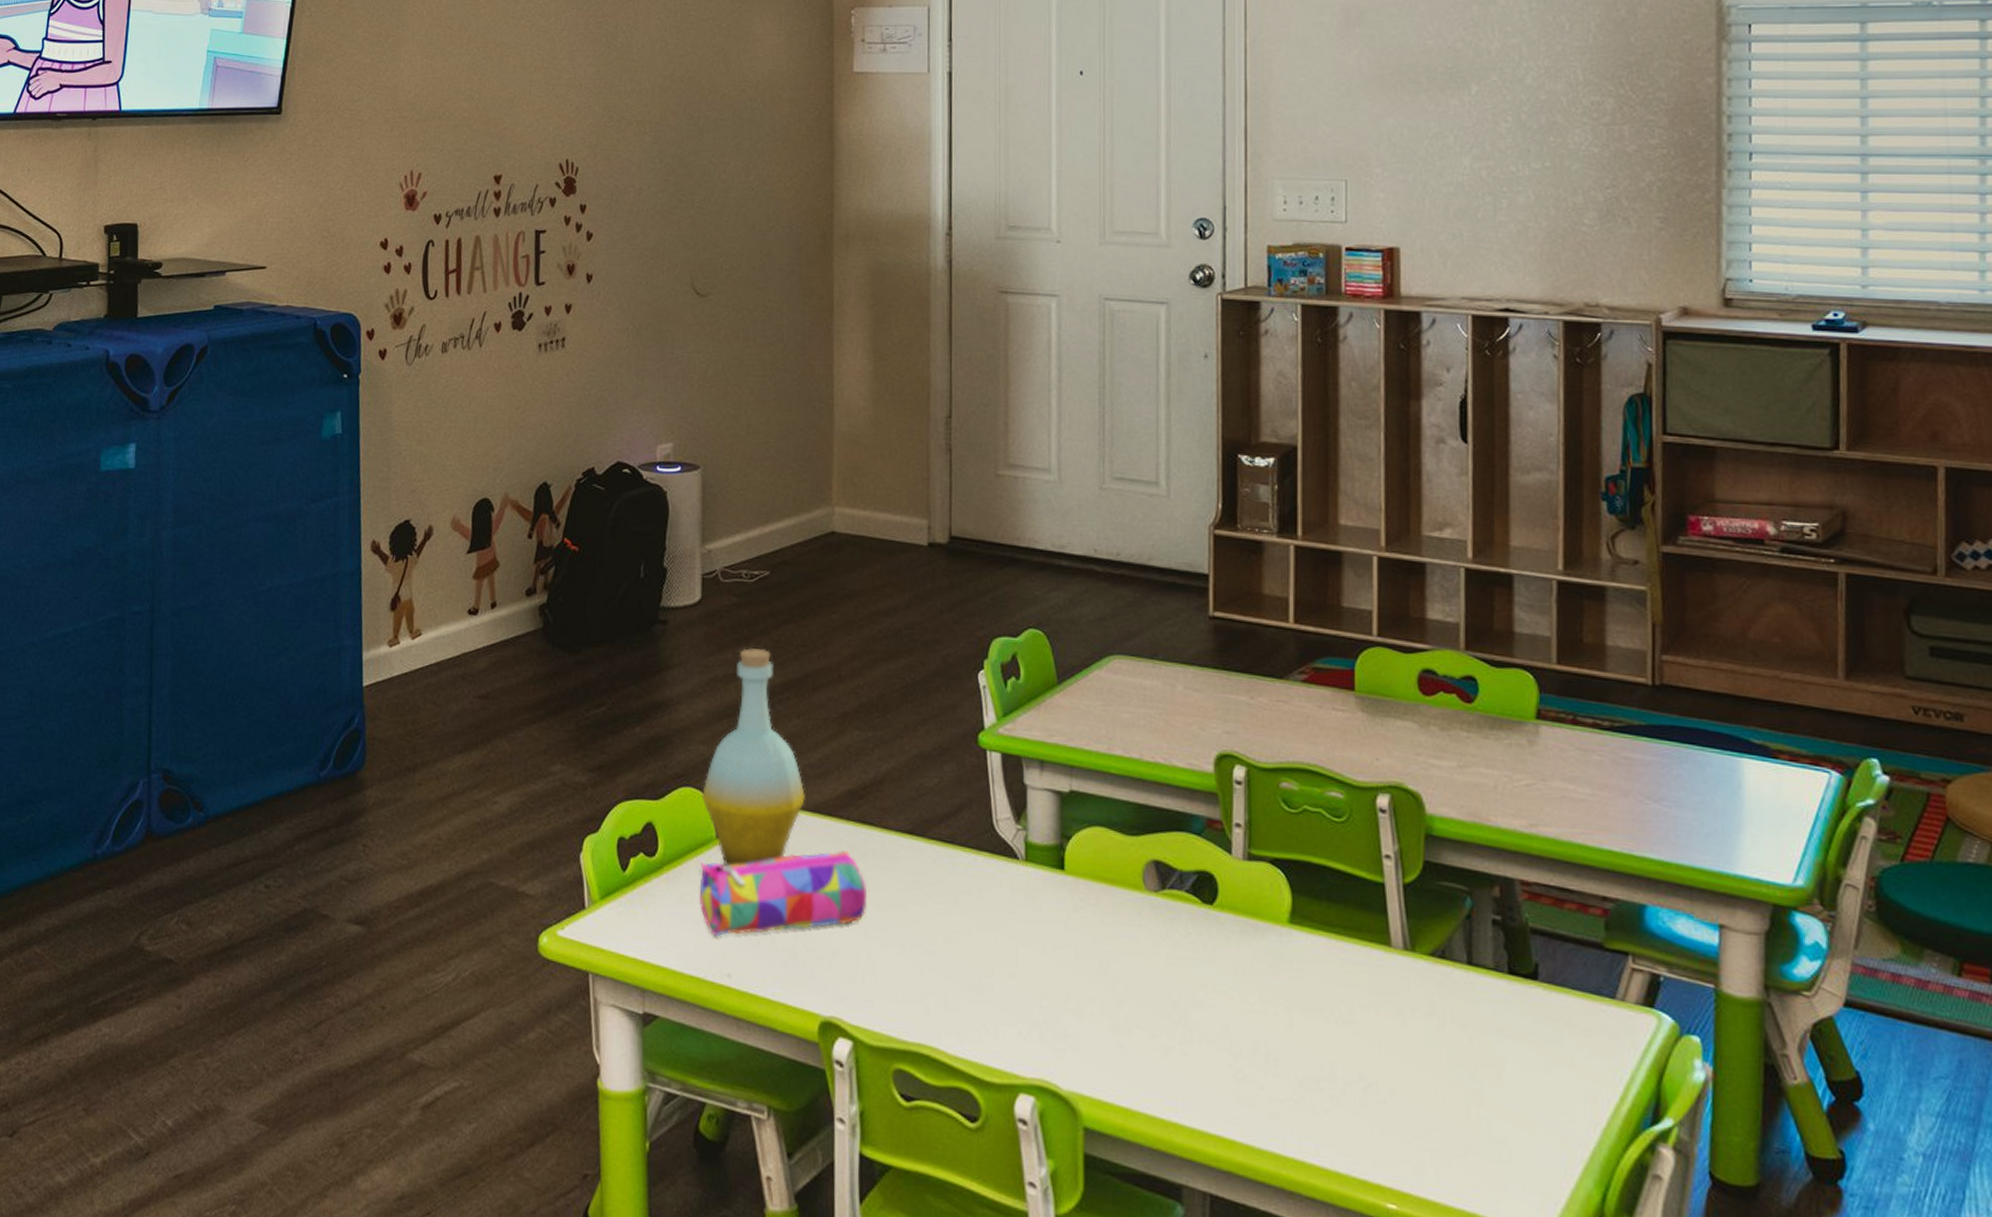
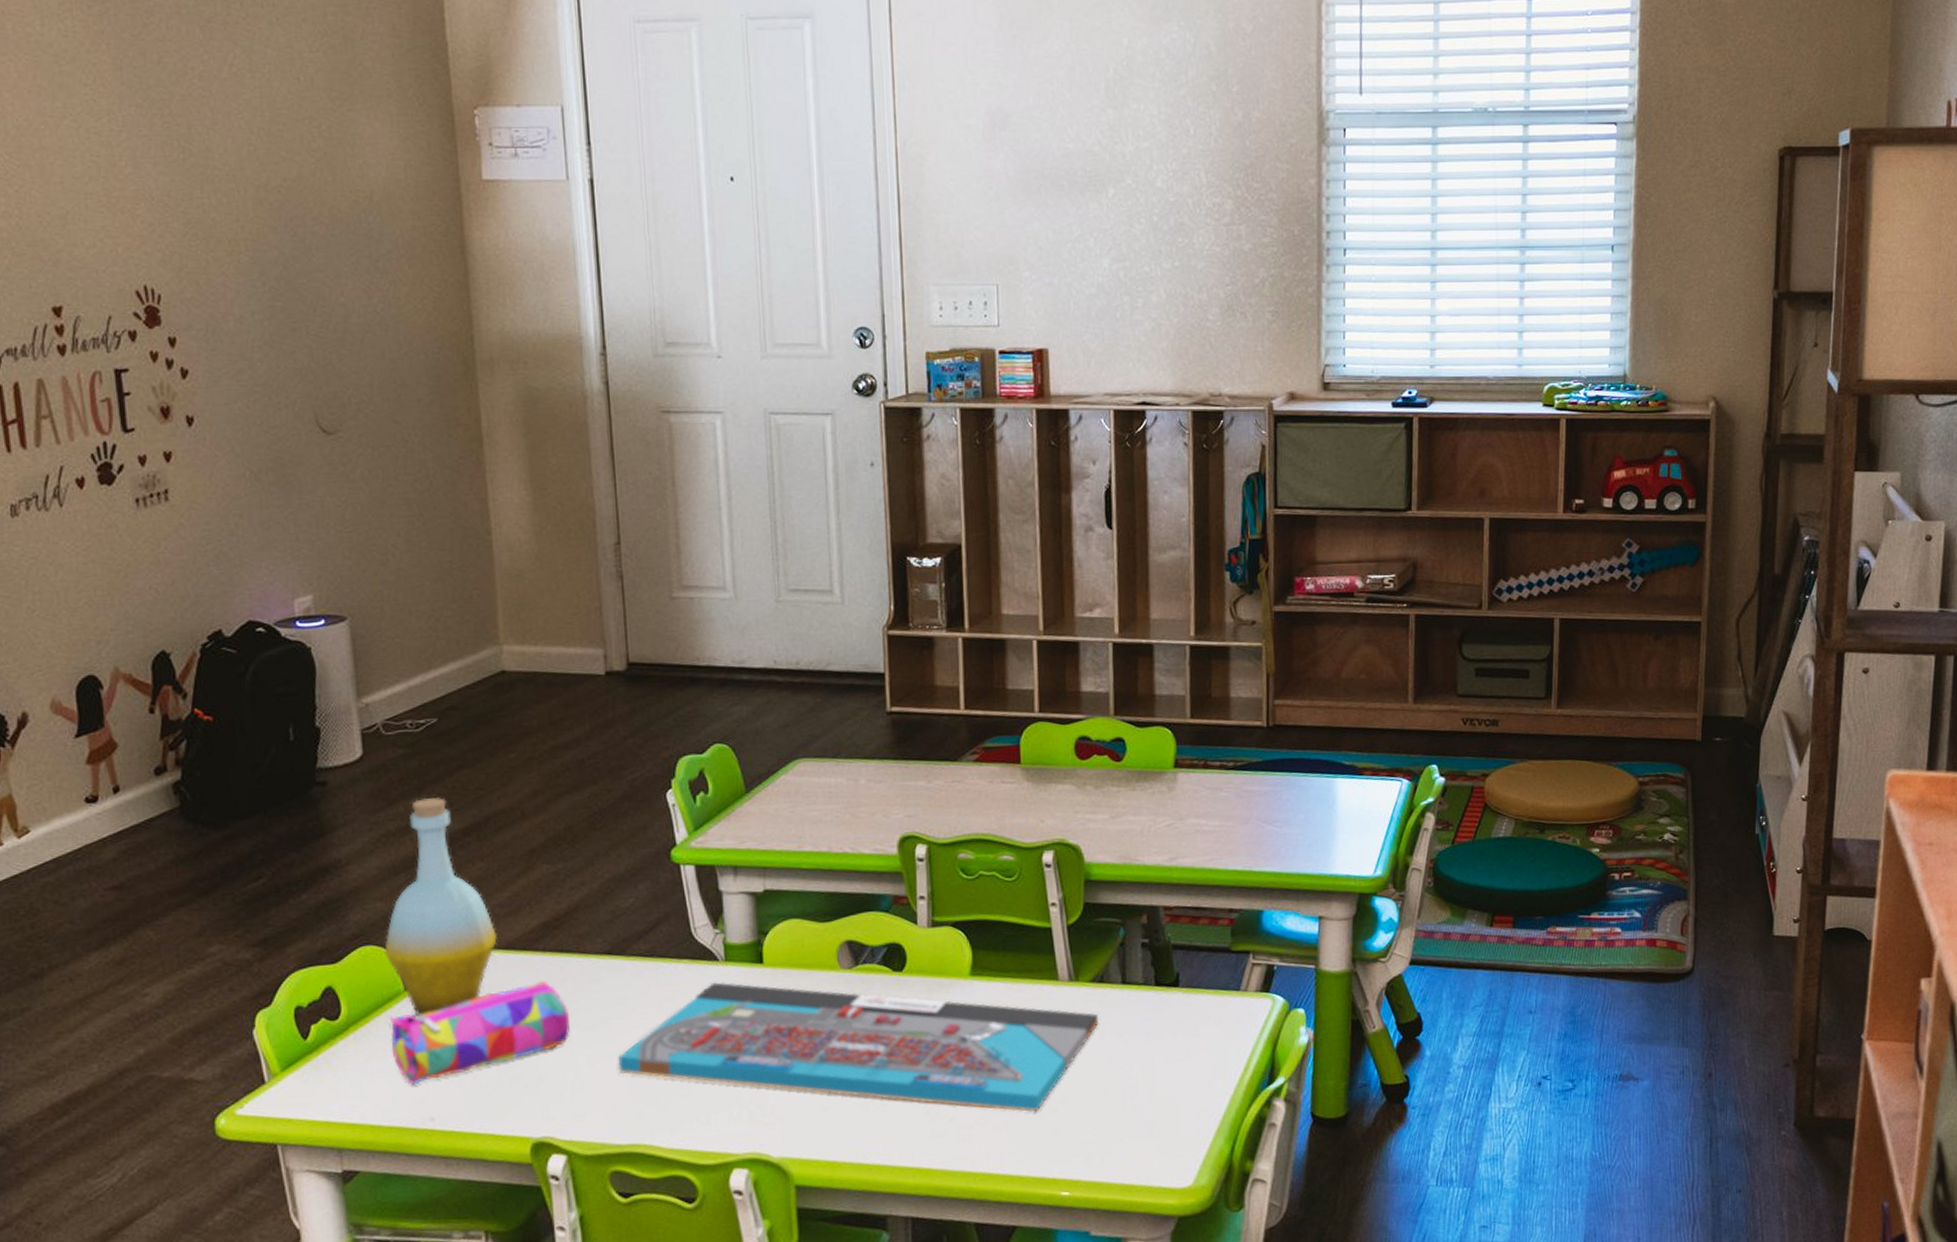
board game: none [910,882,1437,1100] -> present [618,982,1098,1112]

